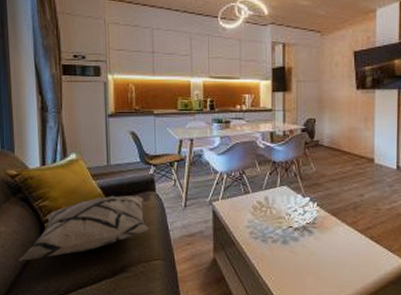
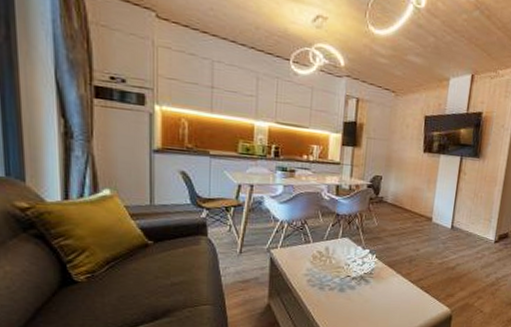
decorative pillow: present [19,195,149,261] -> none [31,237,198,304]

